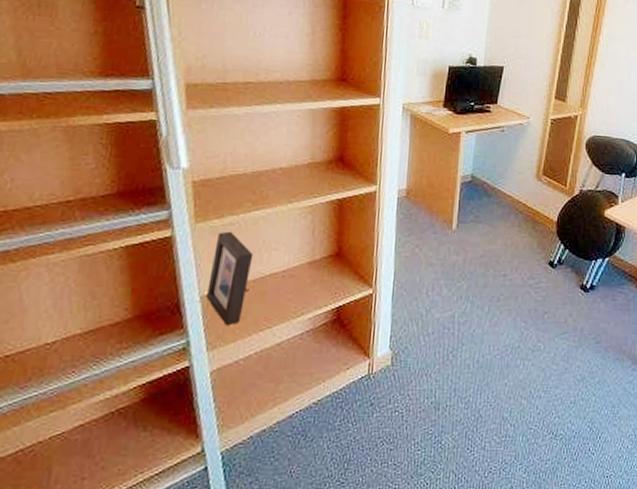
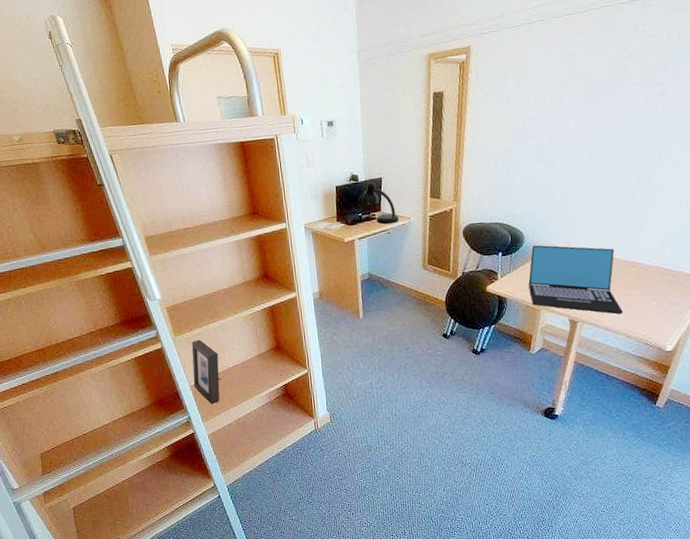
desk lamp: none [474,68,517,121] -> present [359,181,400,225]

